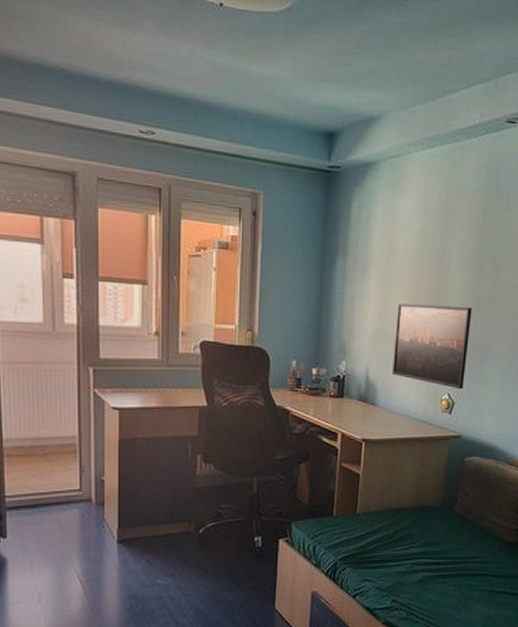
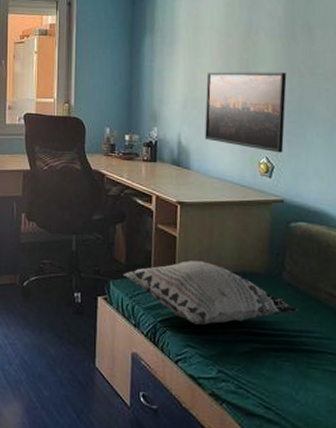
decorative pillow: none [305,498,465,559] -> present [123,260,298,325]

